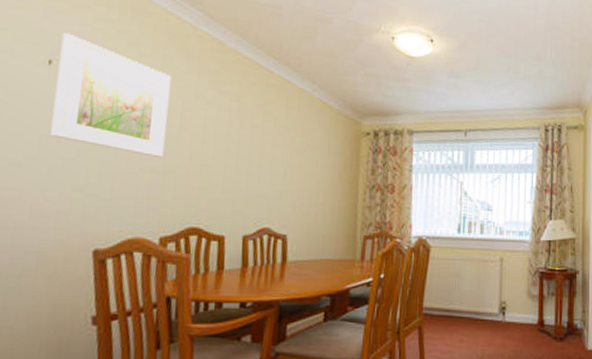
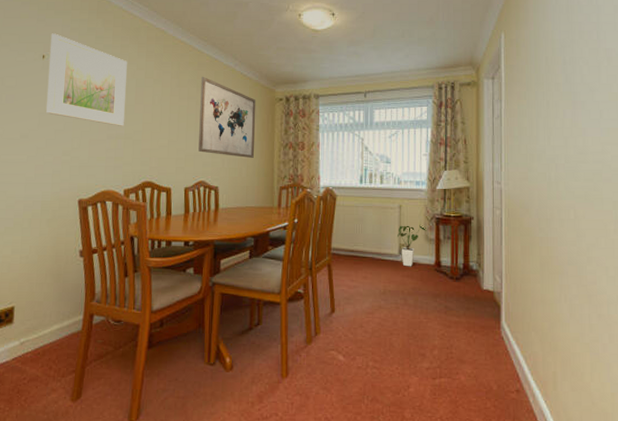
wall art: none [263,101,338,201] -> present [198,76,256,158]
house plant: none [498,279,530,327] -> present [397,224,427,267]

